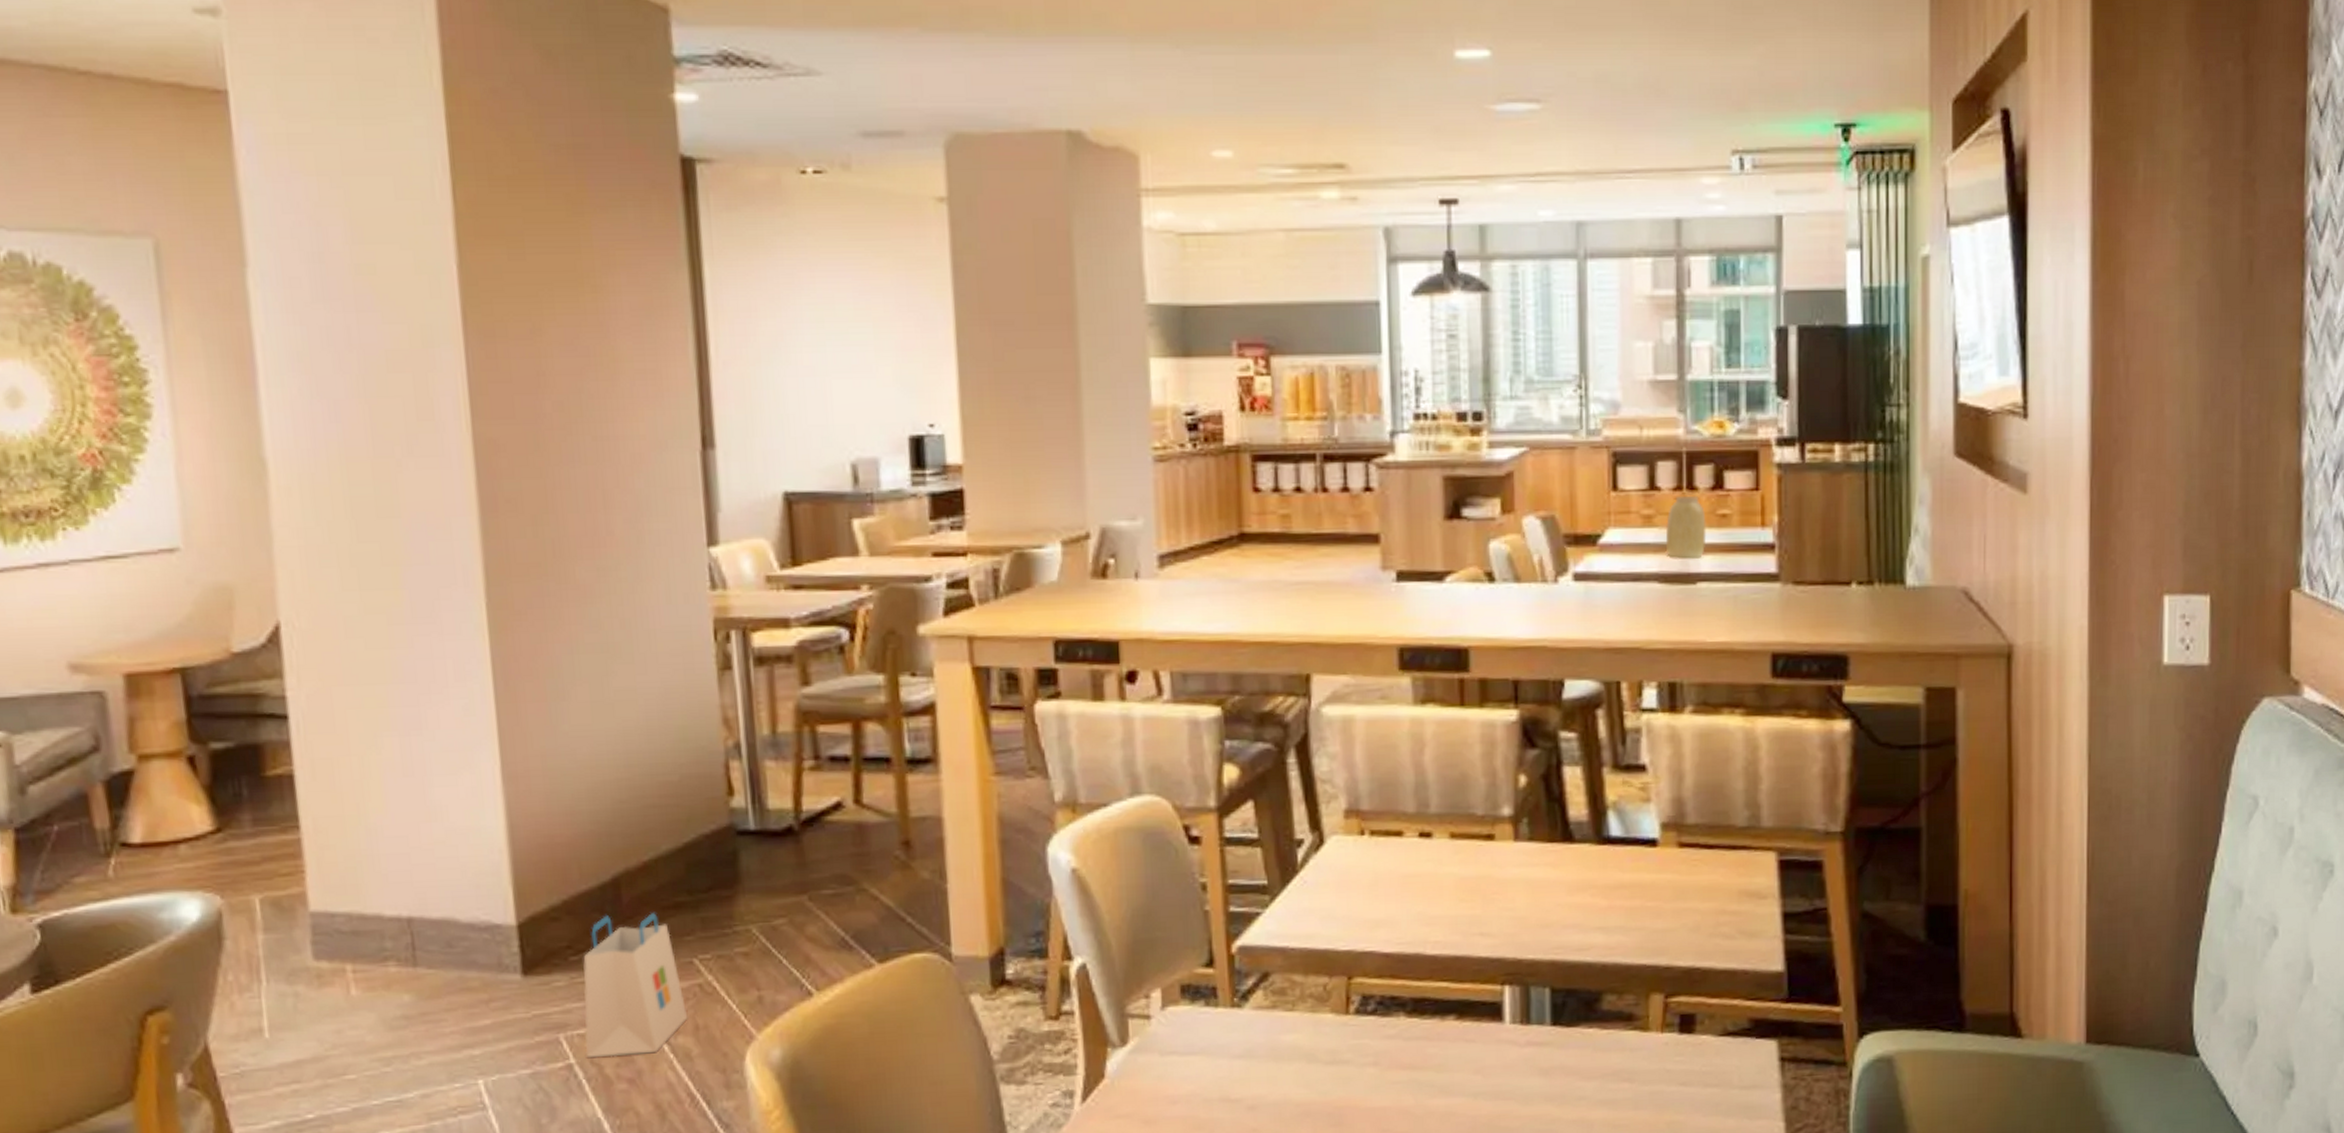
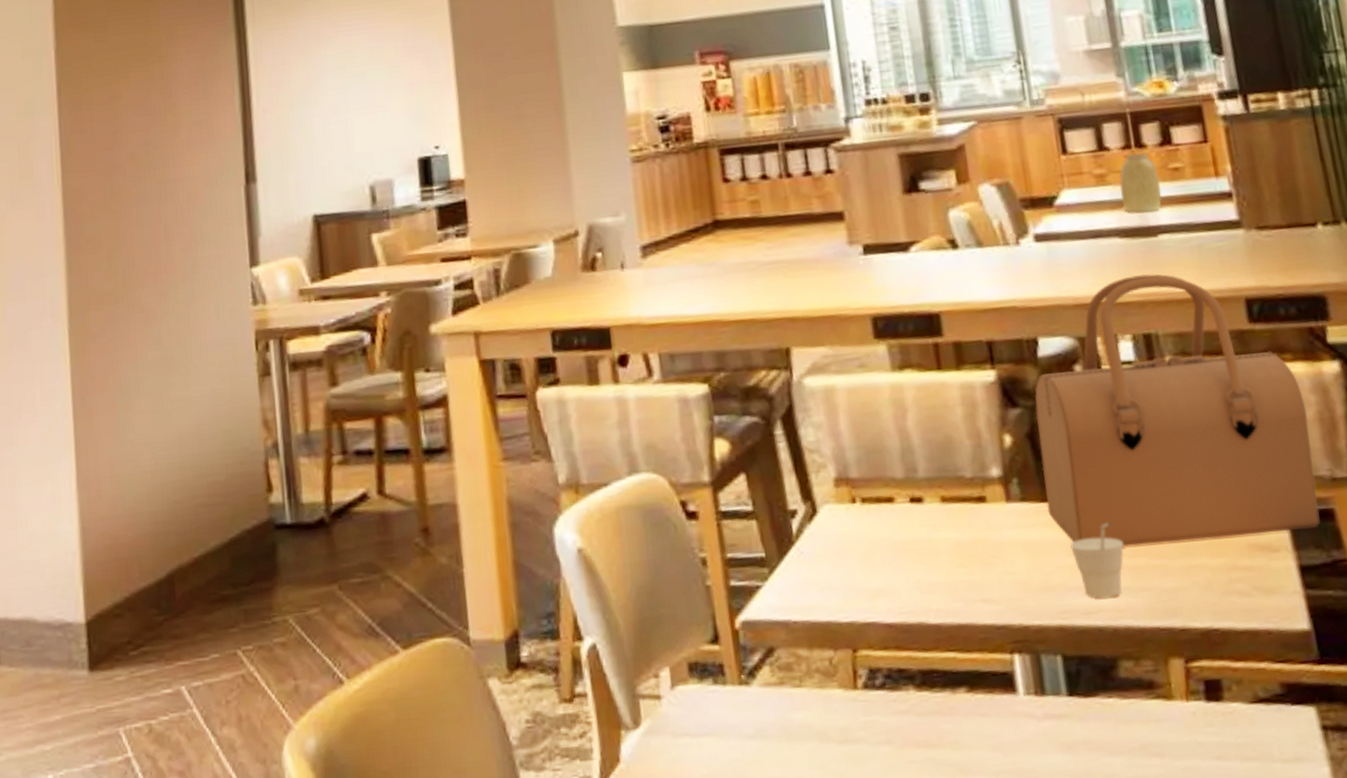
shopping bag: present [583,912,688,1057] -> none [141,605,232,751]
handbag: none [1552,621,1813,887] -> present [1034,273,1320,545]
cup: none [1571,864,1623,936] -> present [1070,521,1124,598]

